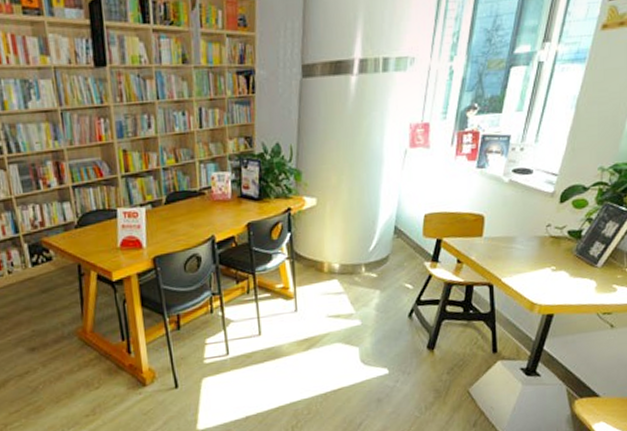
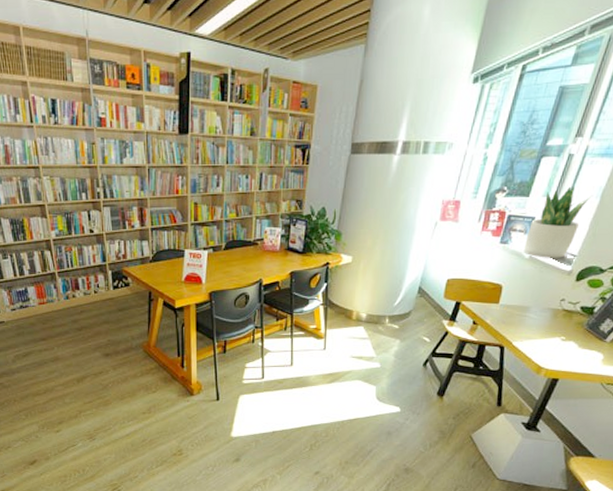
planter: none [502,97,567,181] -> present [523,186,592,258]

